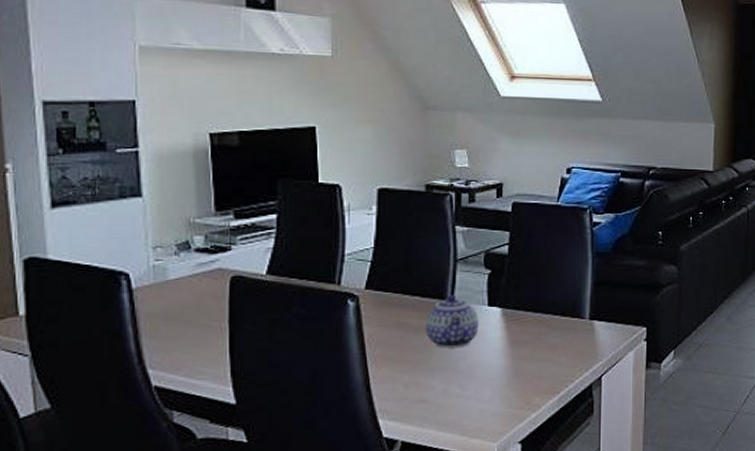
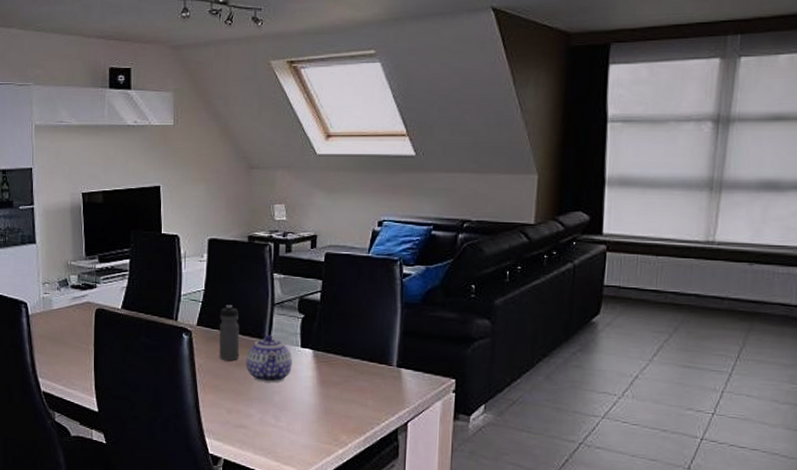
water bottle: none [392,263,418,327] -> present [219,305,240,360]

